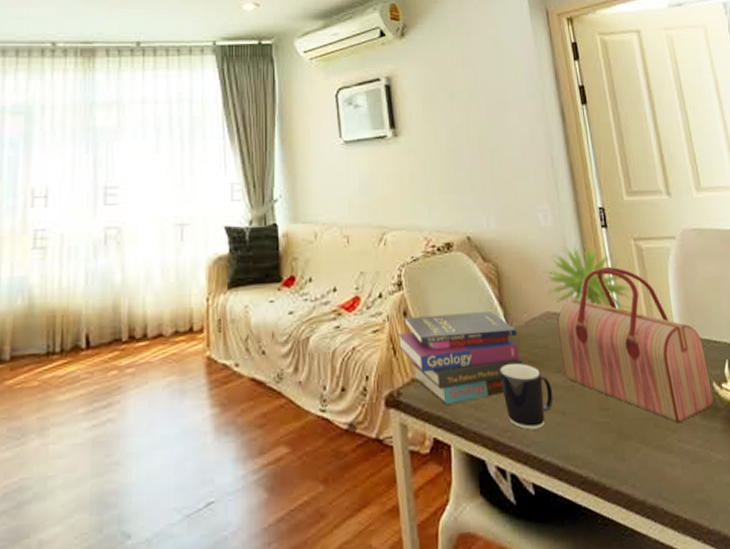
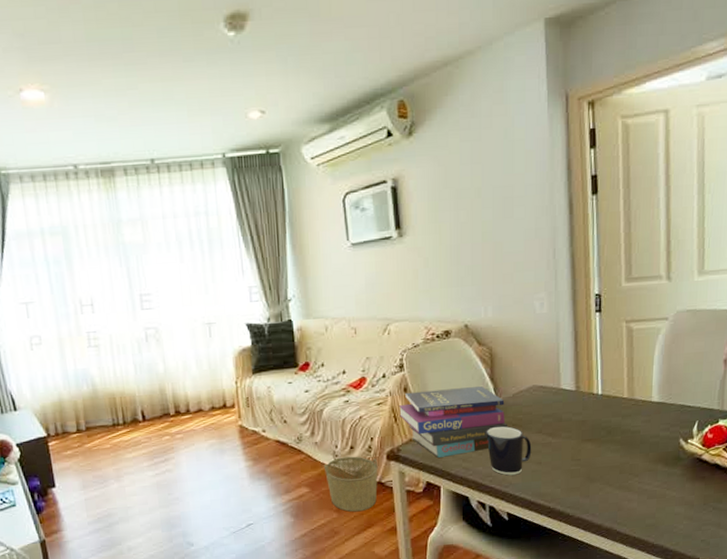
basket: none [308,401,375,484] -> present [323,456,378,512]
plant: present [542,241,633,309] -> none [533,325,619,381]
handbag: present [557,266,715,424] -> none [542,346,678,470]

